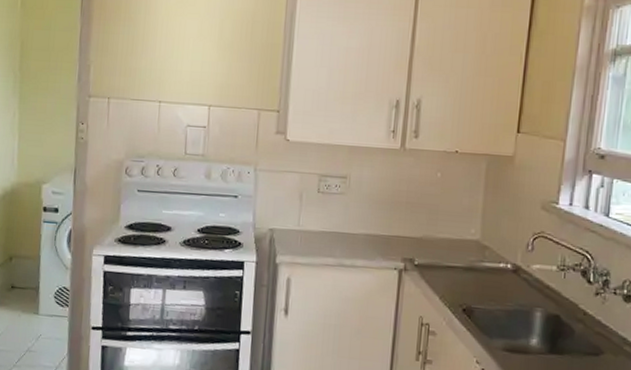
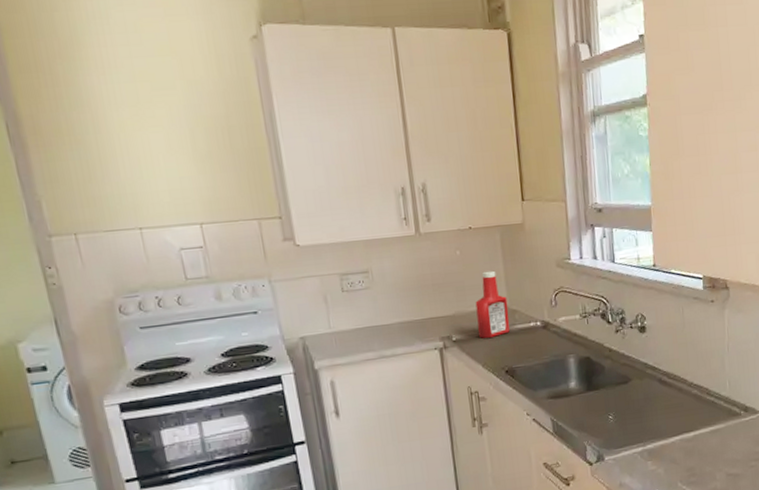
ketchup bottle: none [442,199,480,270] -> present [475,270,510,338]

